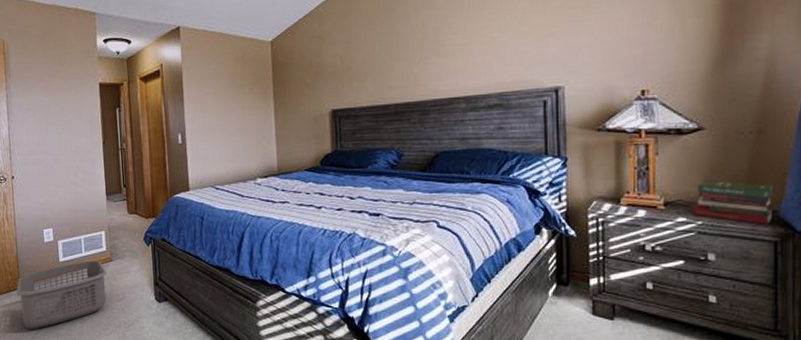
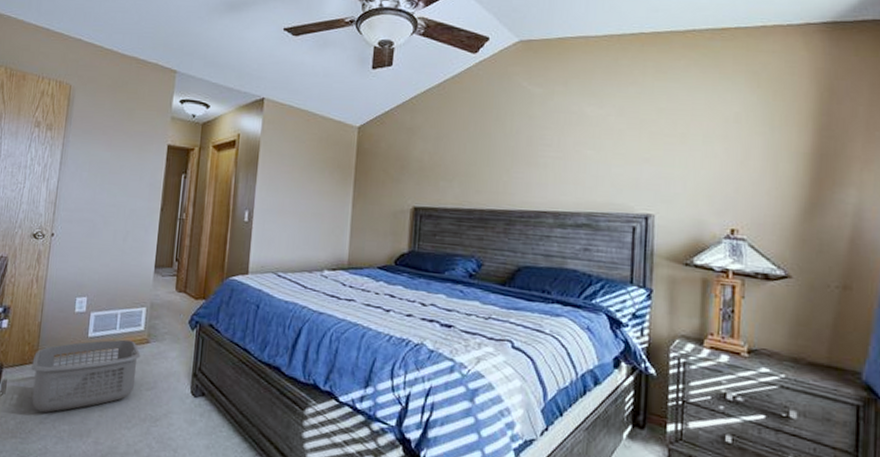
books: present [691,179,772,225] -> none [775,330,856,386]

